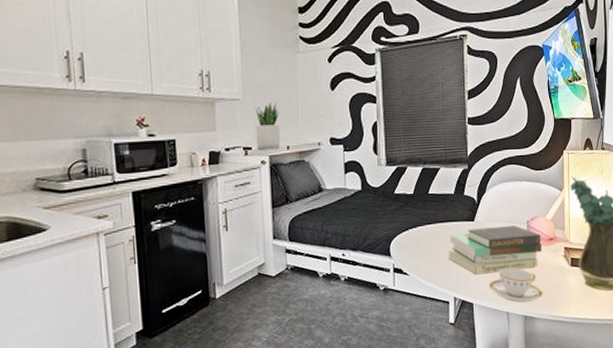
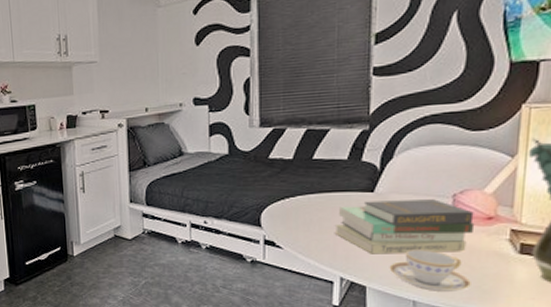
planter: present [255,102,280,150] -> none [112,62,138,113]

